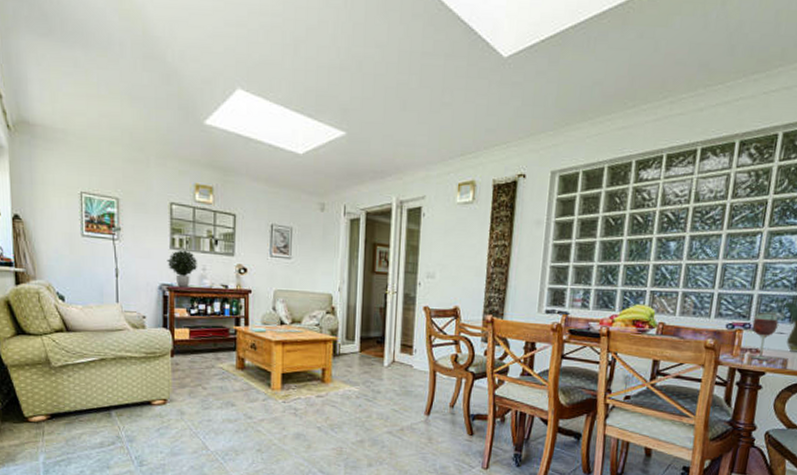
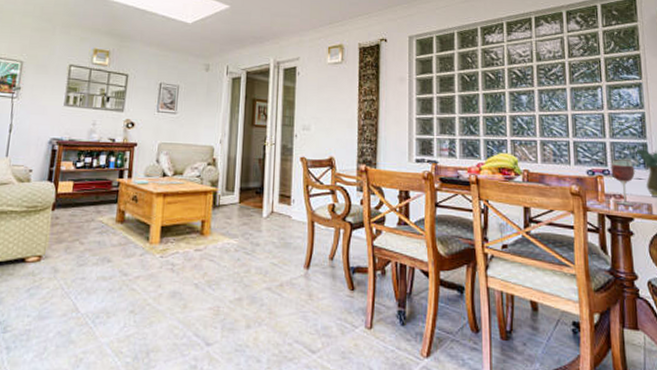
potted plant: present [167,250,197,289] -> none [60,106,88,143]

